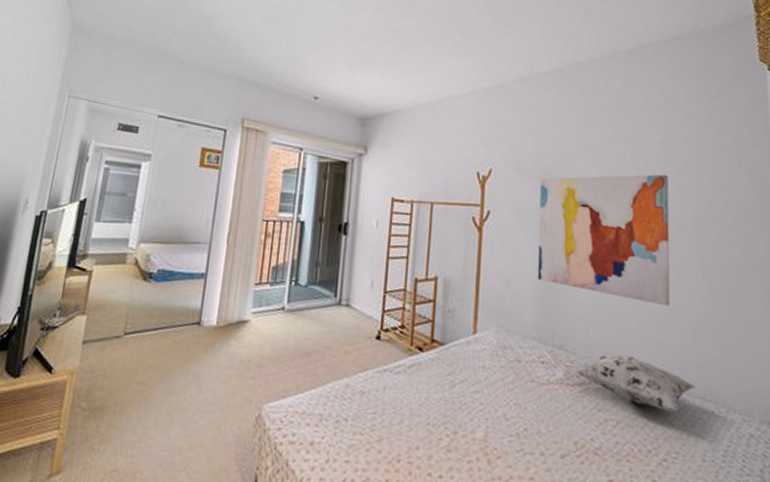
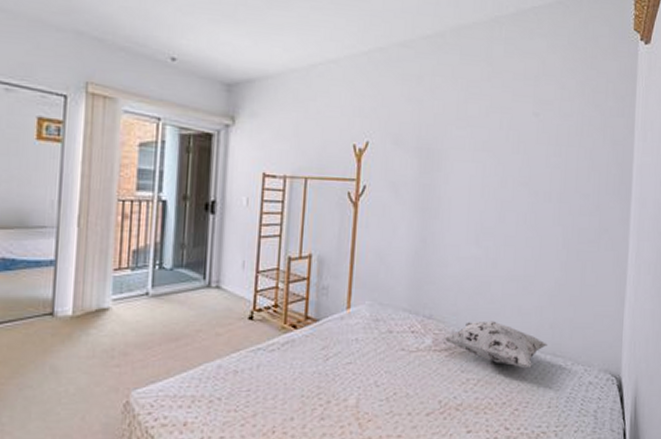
wall art: present [537,174,670,306] -> none [410,146,540,274]

